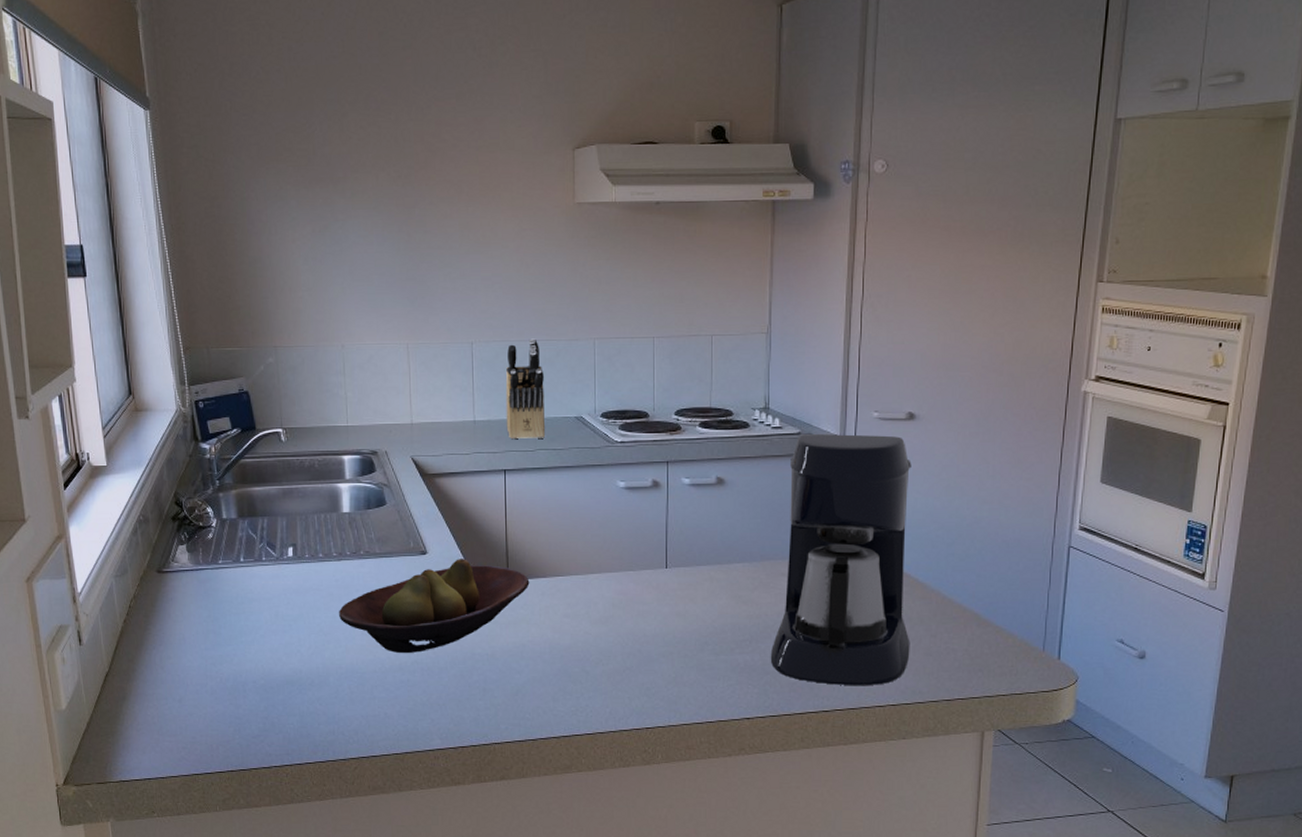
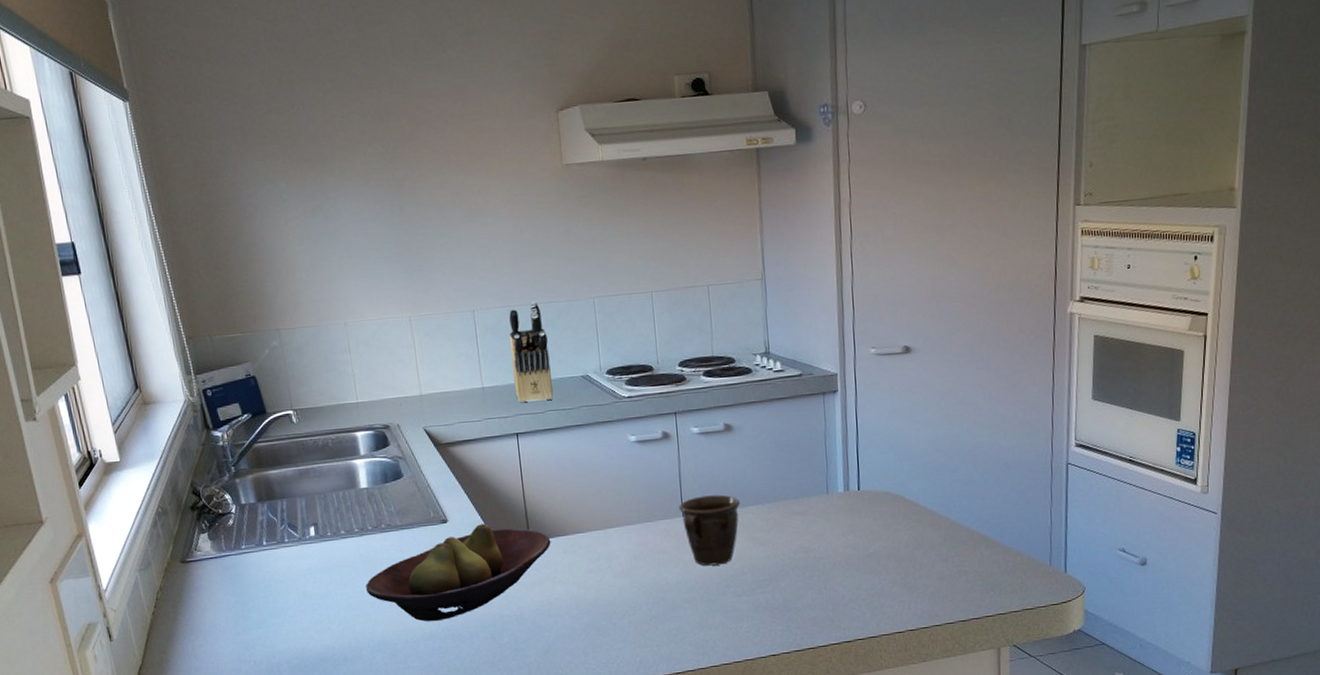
mug: none [663,549,727,621] -> present [679,494,741,566]
coffee maker: present [770,433,912,685] -> none [790,370,924,616]

